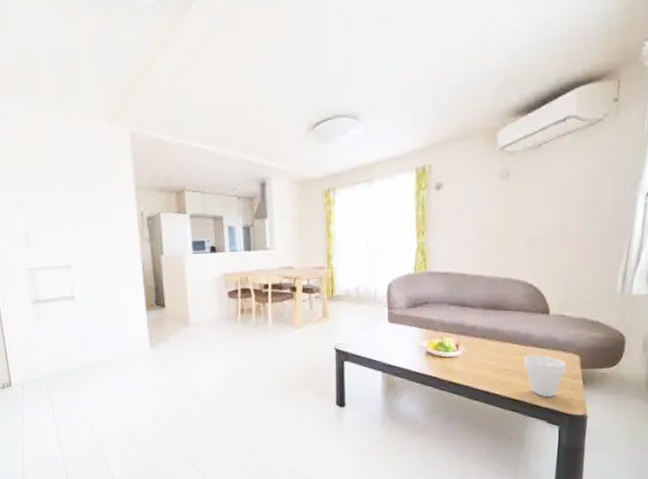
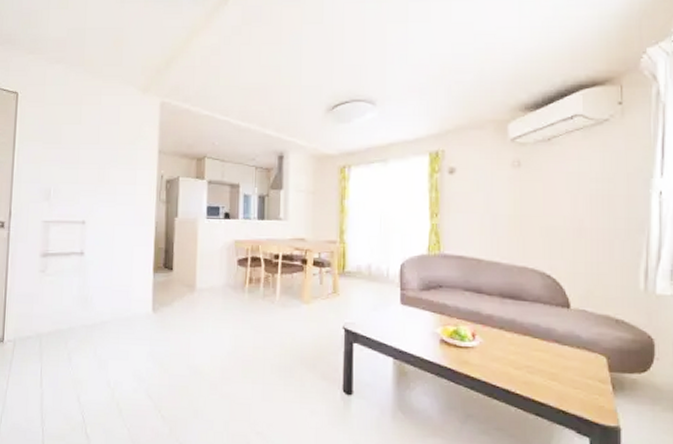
cup: present [523,355,566,398] -> none [545,352,592,403]

